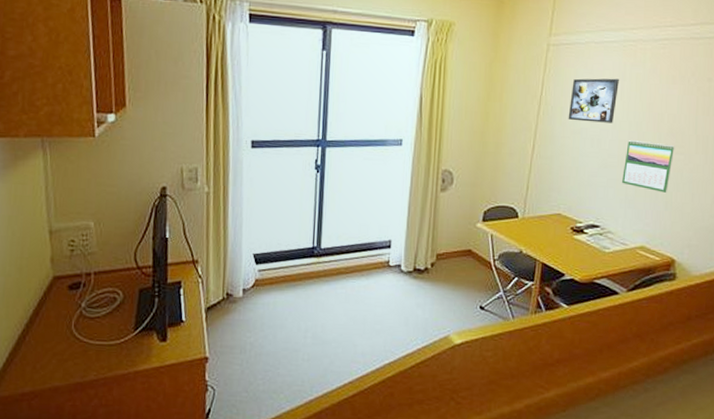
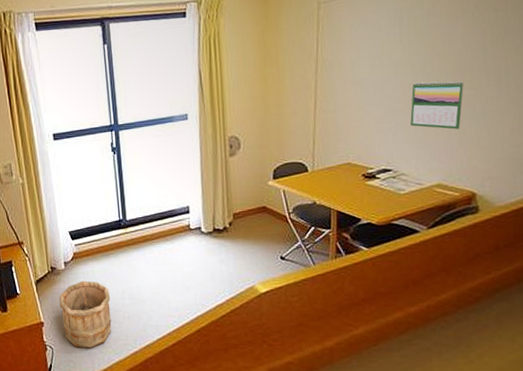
wooden bucket: none [231,312,291,393] -> present [59,280,112,348]
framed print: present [568,78,619,123] -> none [347,24,397,72]

